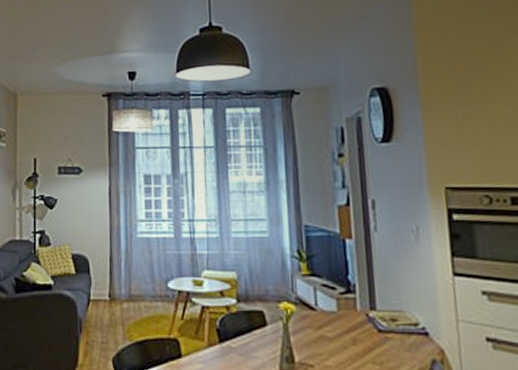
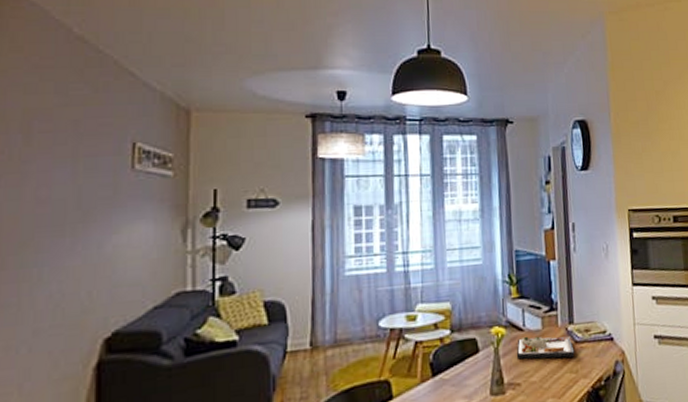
dinner plate: none [308,316,379,346] -> present [516,336,575,360]

